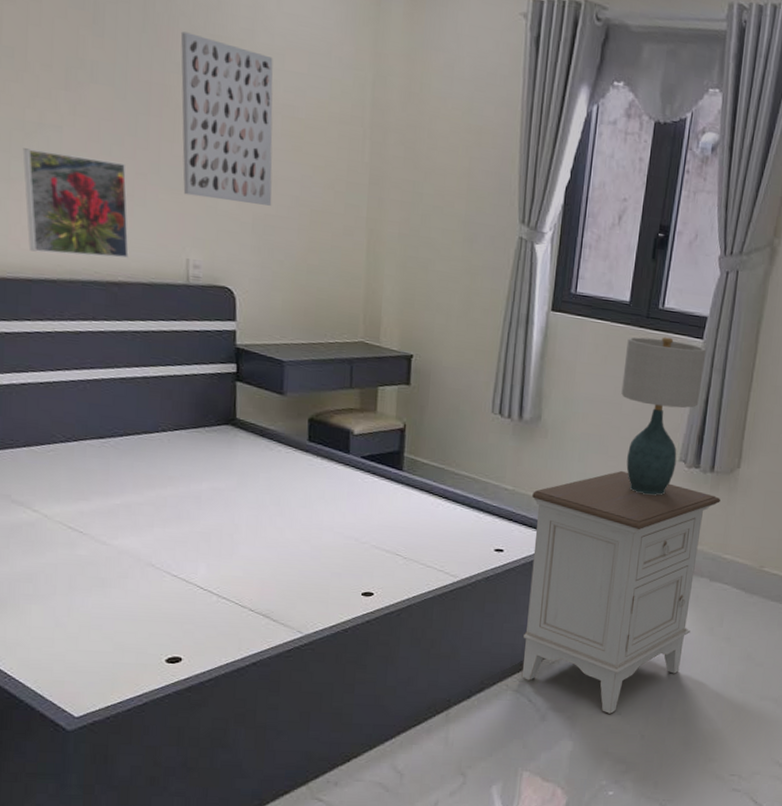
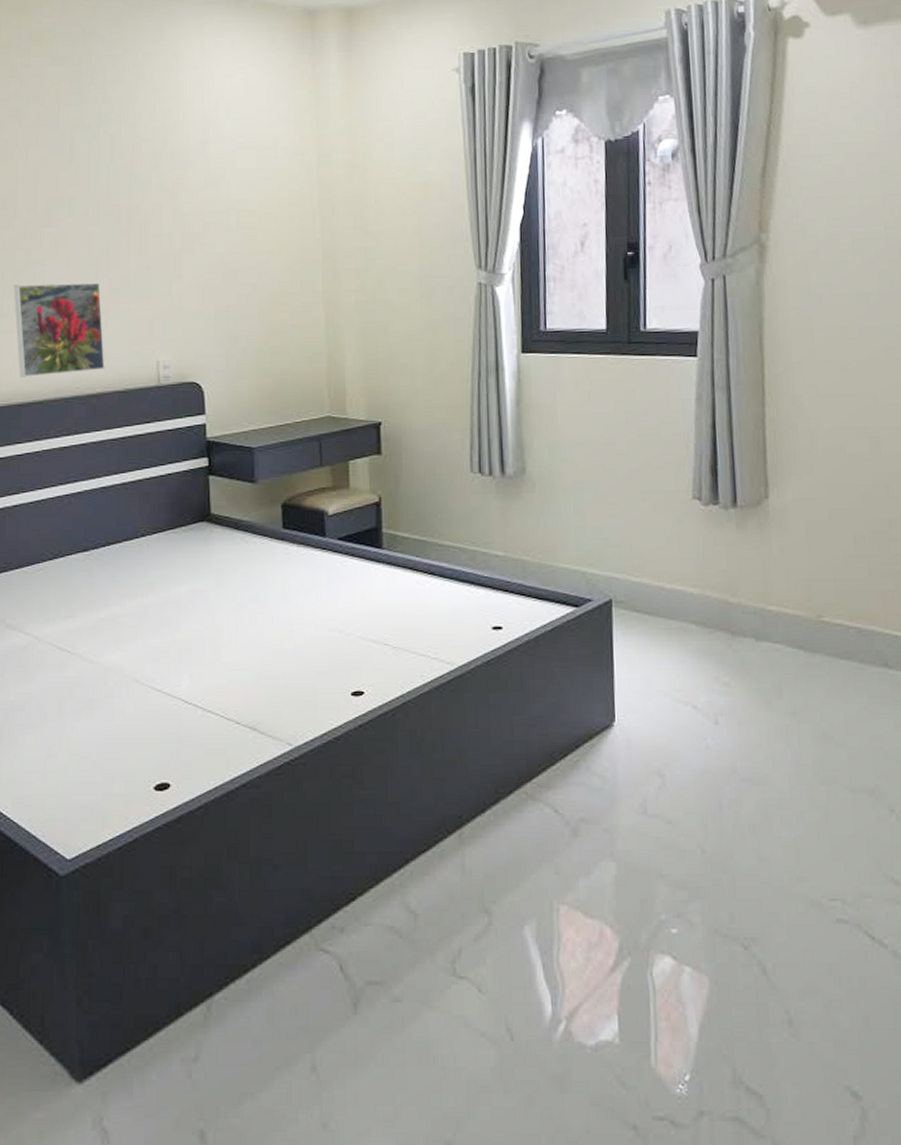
wall art: present [180,31,273,206] -> none [143,154,232,301]
nightstand: present [521,470,720,714] -> none [527,518,751,823]
table lamp: present [621,336,707,496] -> none [610,360,705,543]

